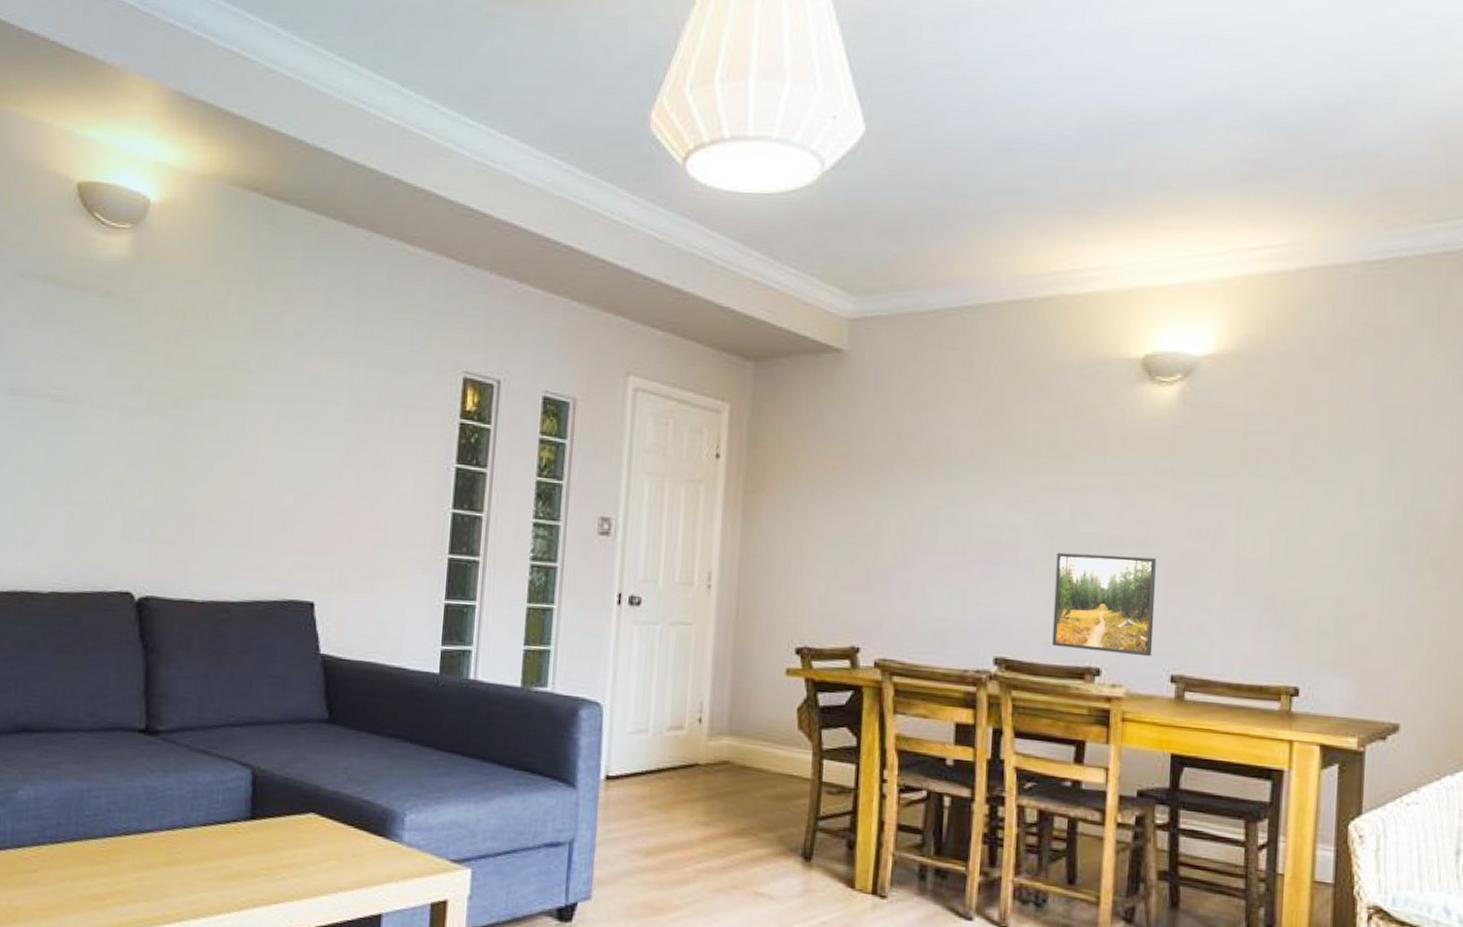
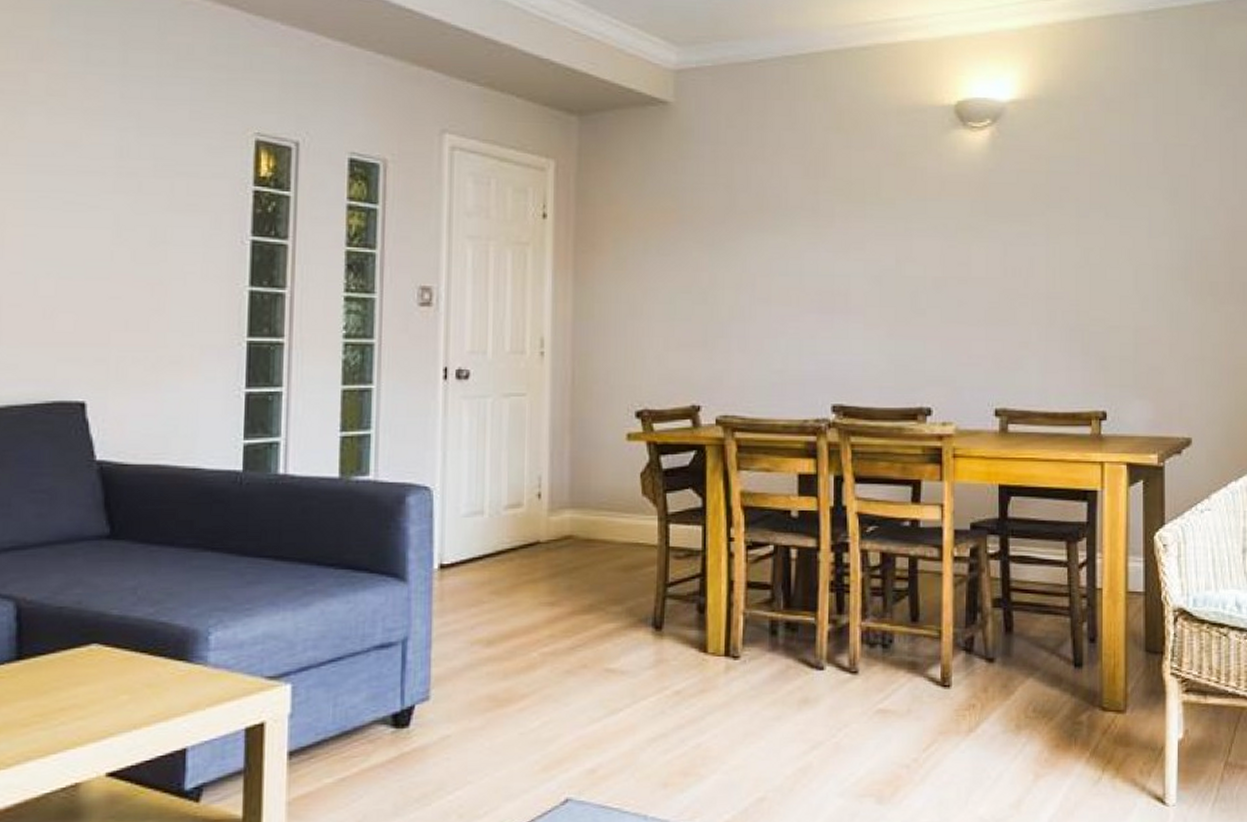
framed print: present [1051,552,1156,657] -> none [885,297,978,393]

